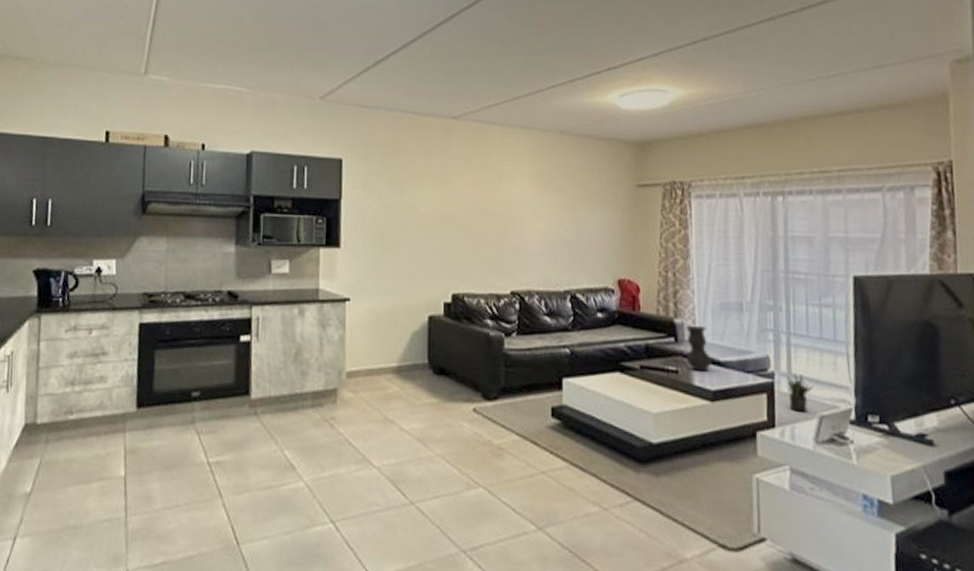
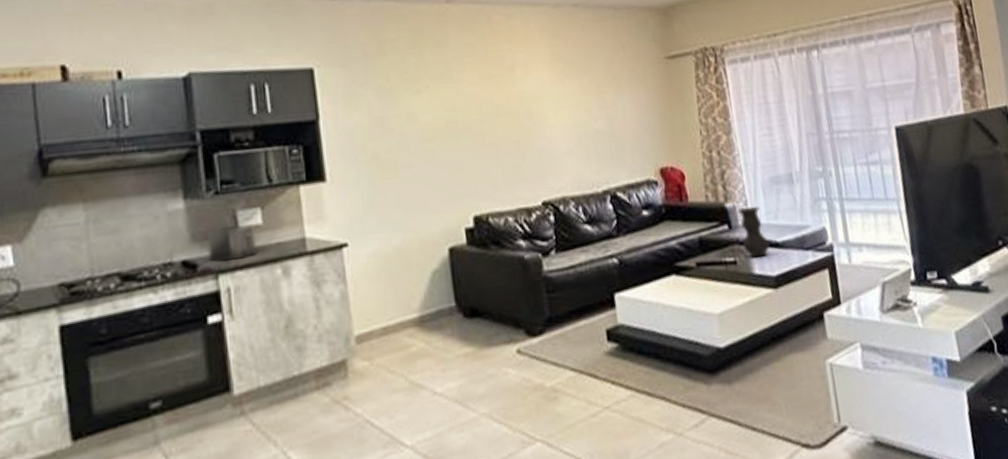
toaster: none [246,270,284,298] -> present [206,224,258,262]
potted plant: present [787,373,814,412] -> none [846,240,873,283]

